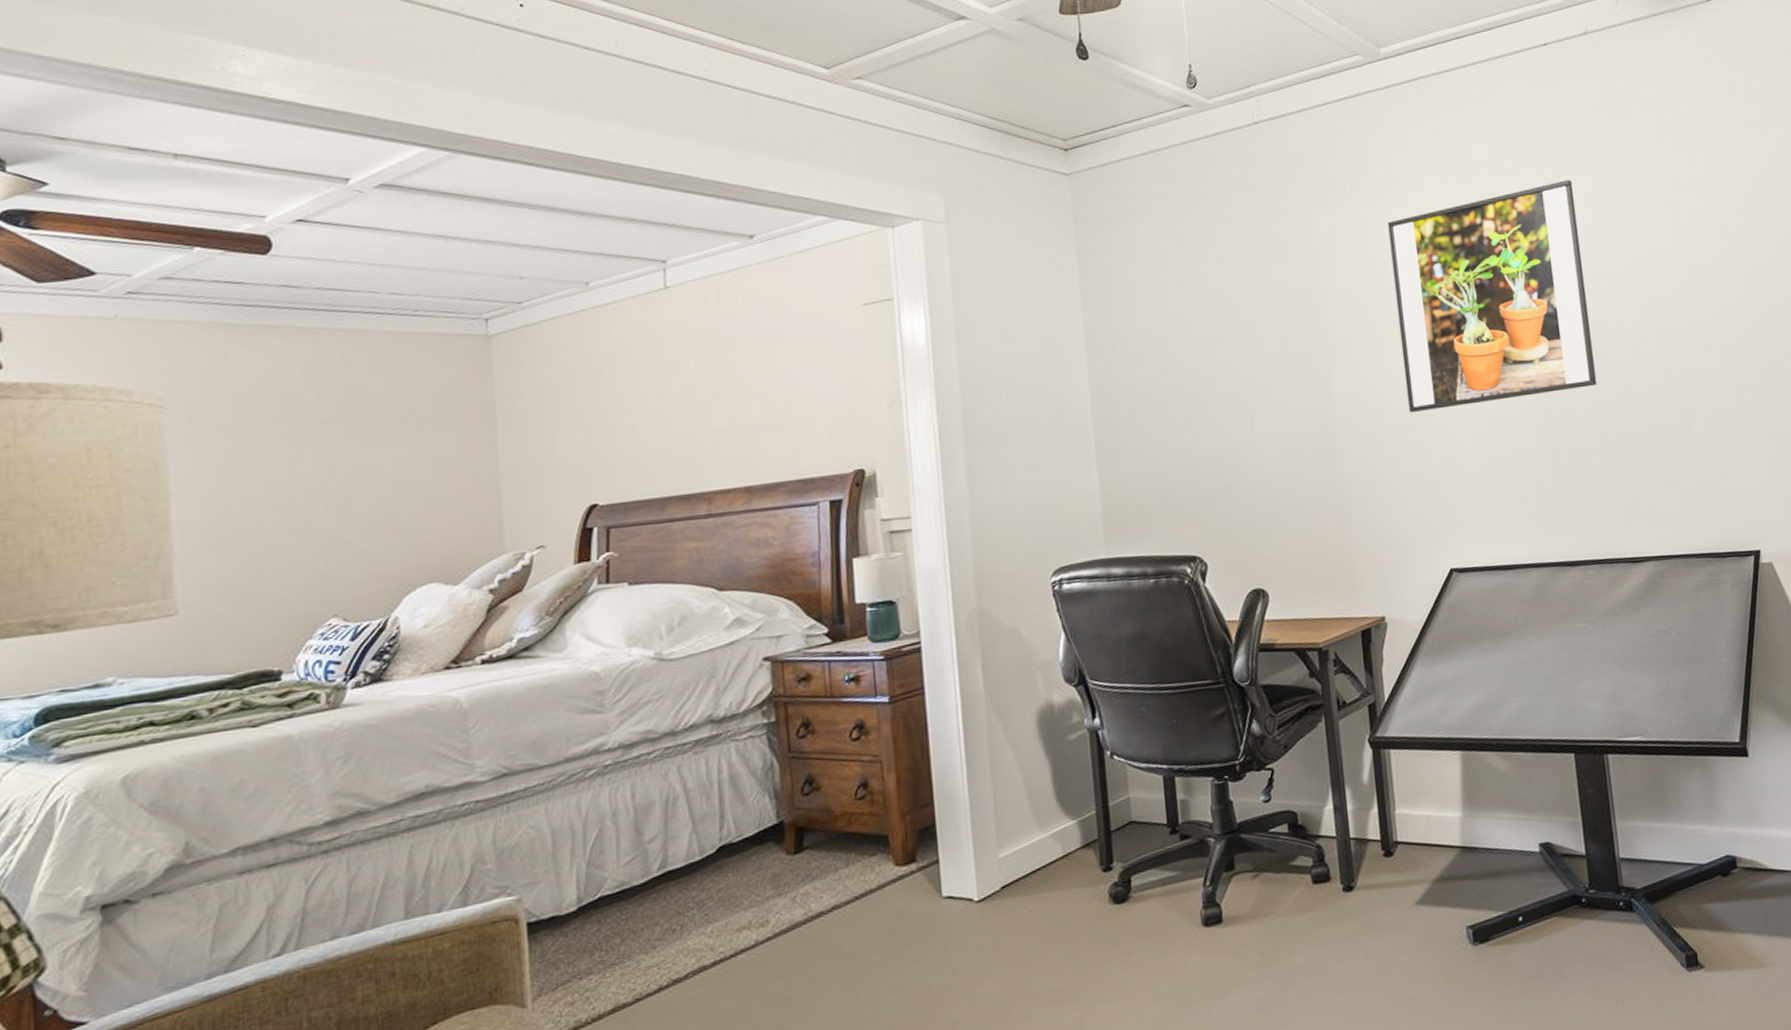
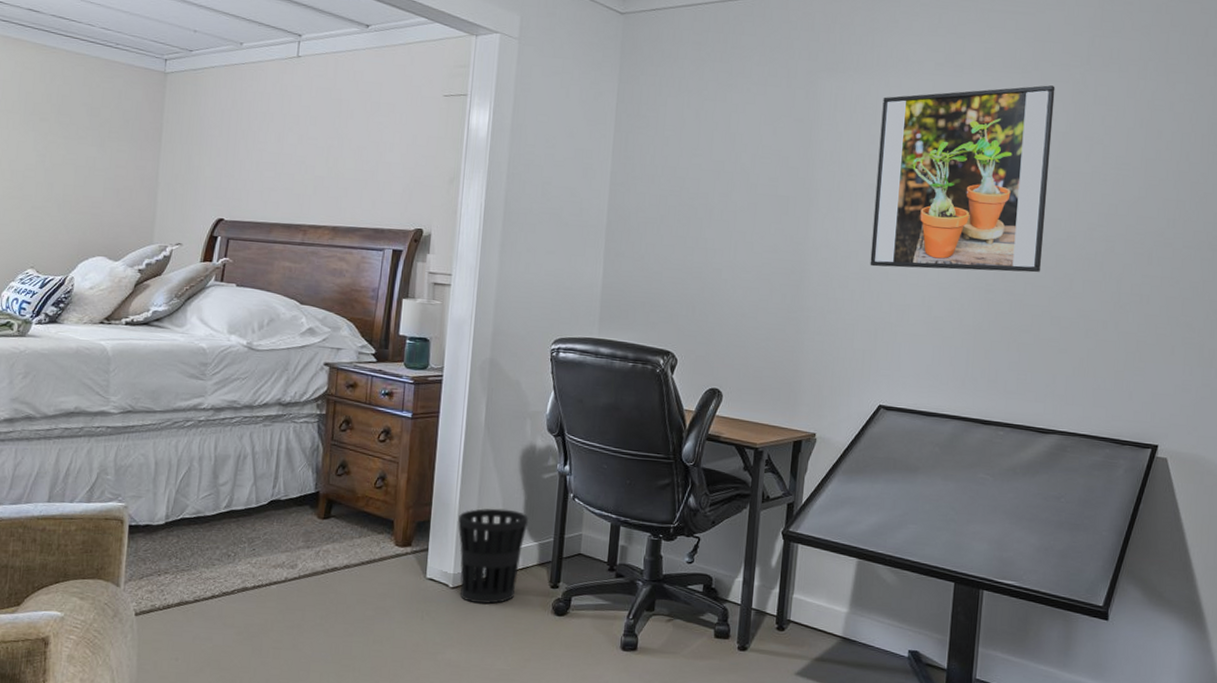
wastebasket: none [971,787,1061,914] -> present [458,508,529,604]

